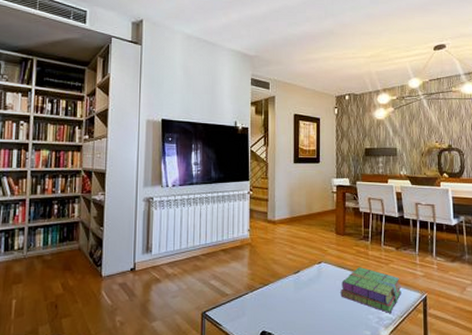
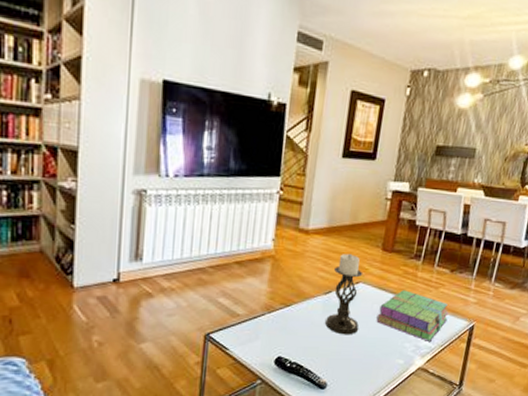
candle holder: none [298,237,327,309] -> present [325,253,363,335]

